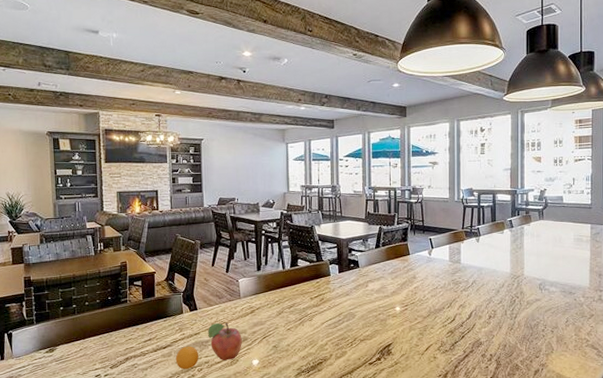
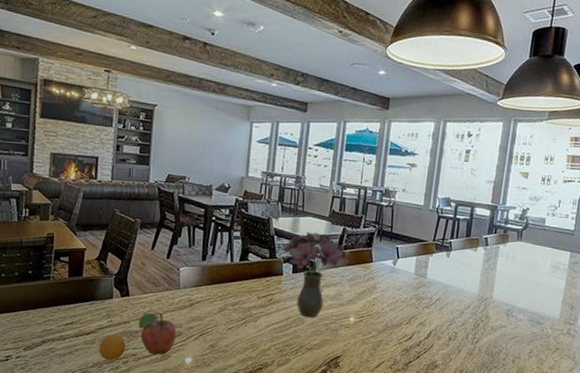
flower arrangement: none [325,234,389,312] -> present [279,232,350,318]

